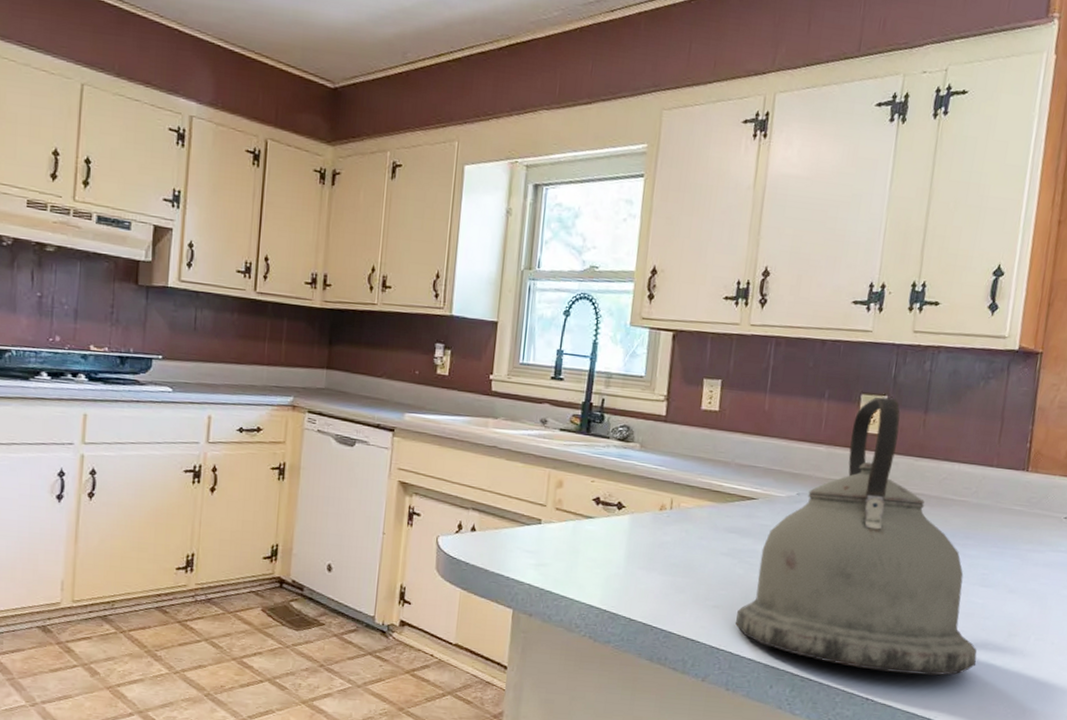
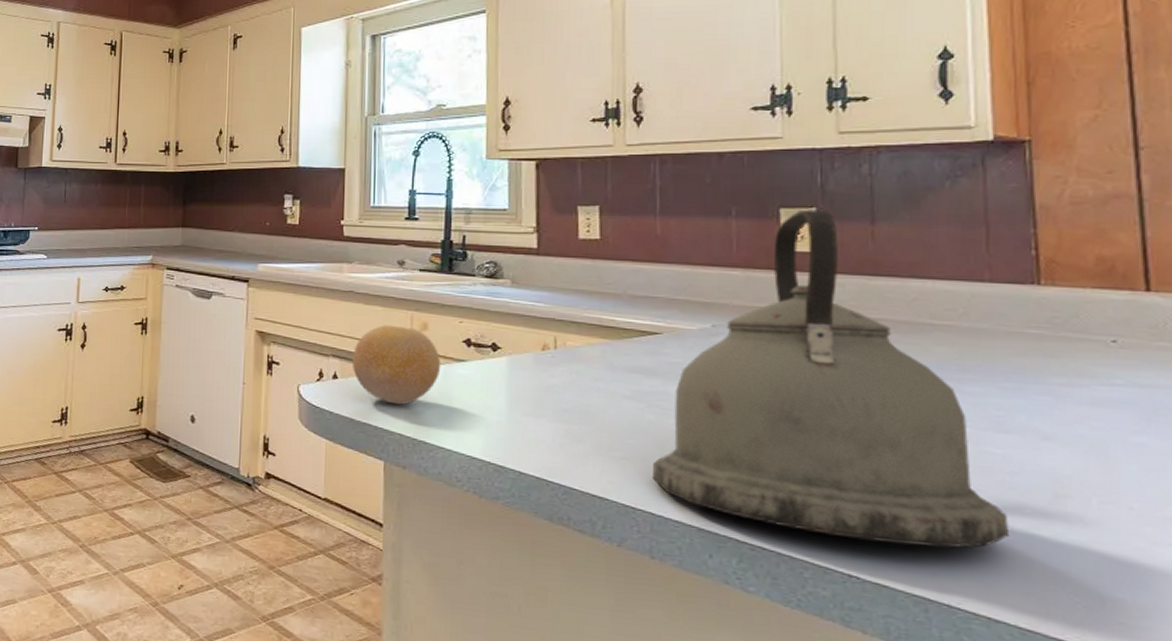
fruit: none [490,481,572,557] -> present [352,325,441,405]

